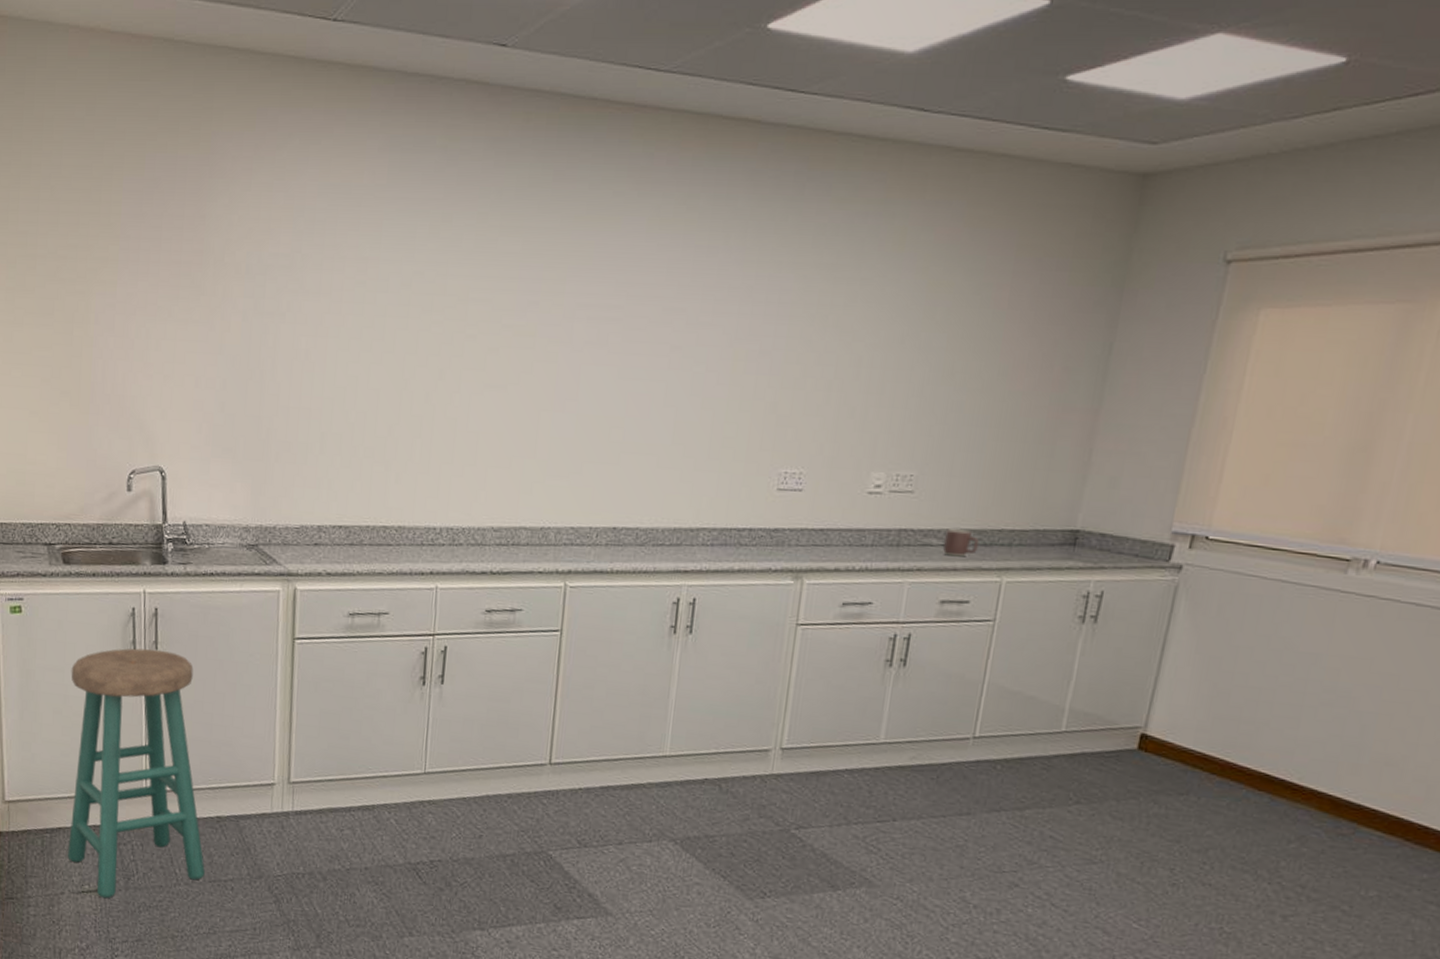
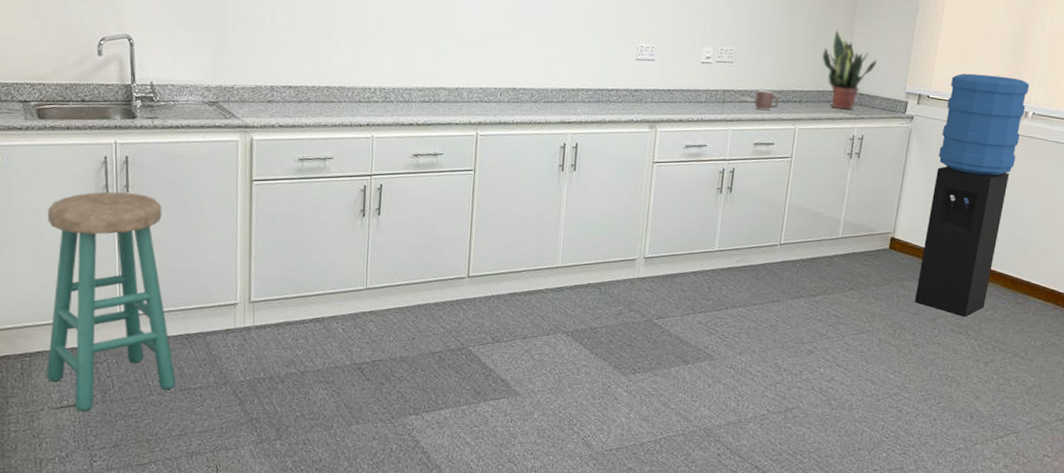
potted plant: none [1044,445,1128,558] -> present [821,29,877,111]
water cooler: none [1175,504,1373,850] -> present [915,73,1030,317]

